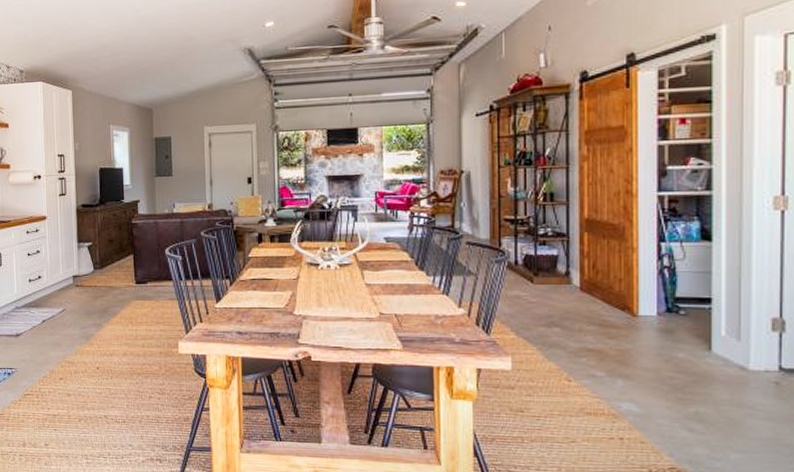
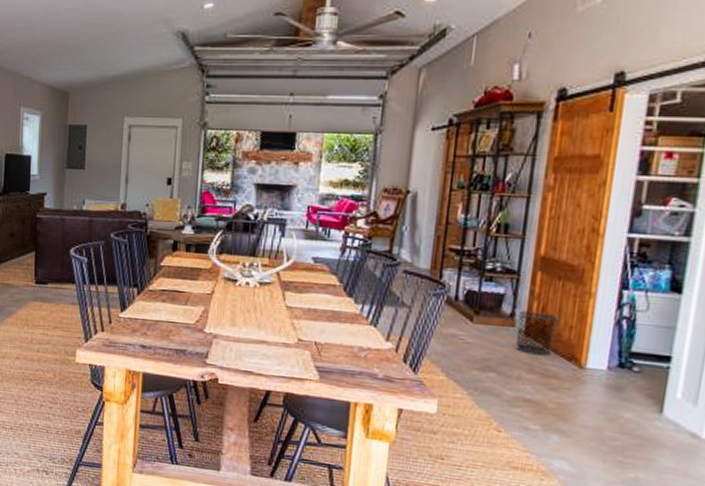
waste bin: none [571,269,609,308] -> present [515,310,559,356]

